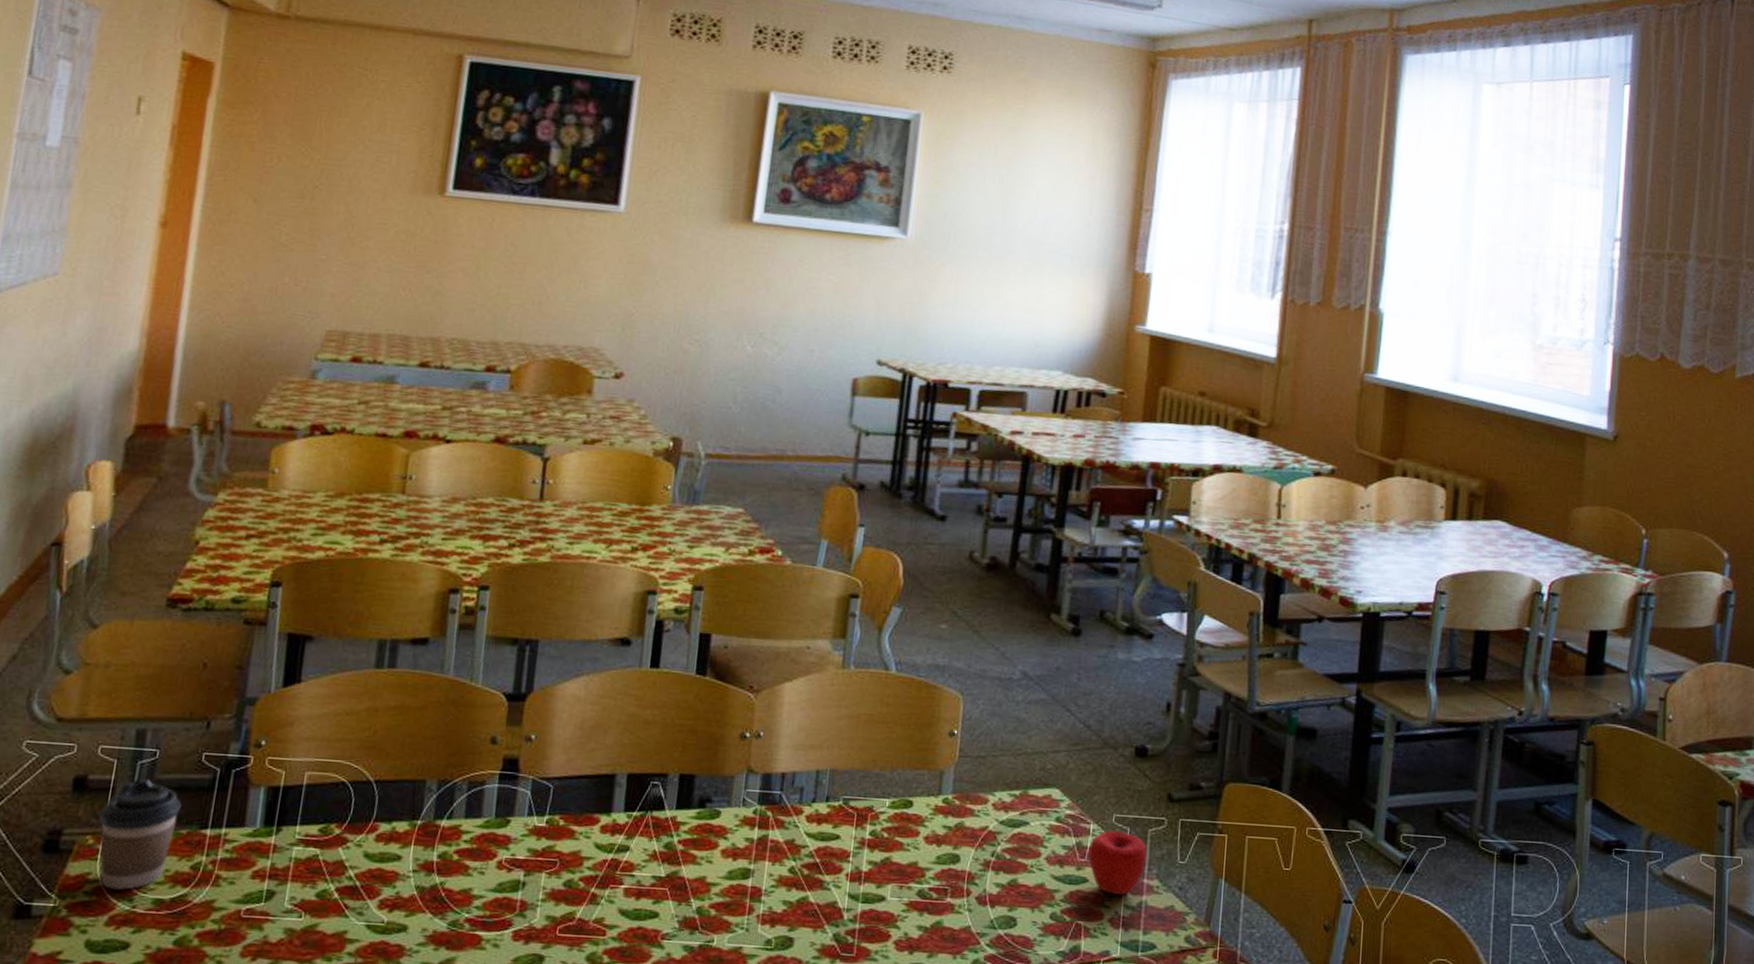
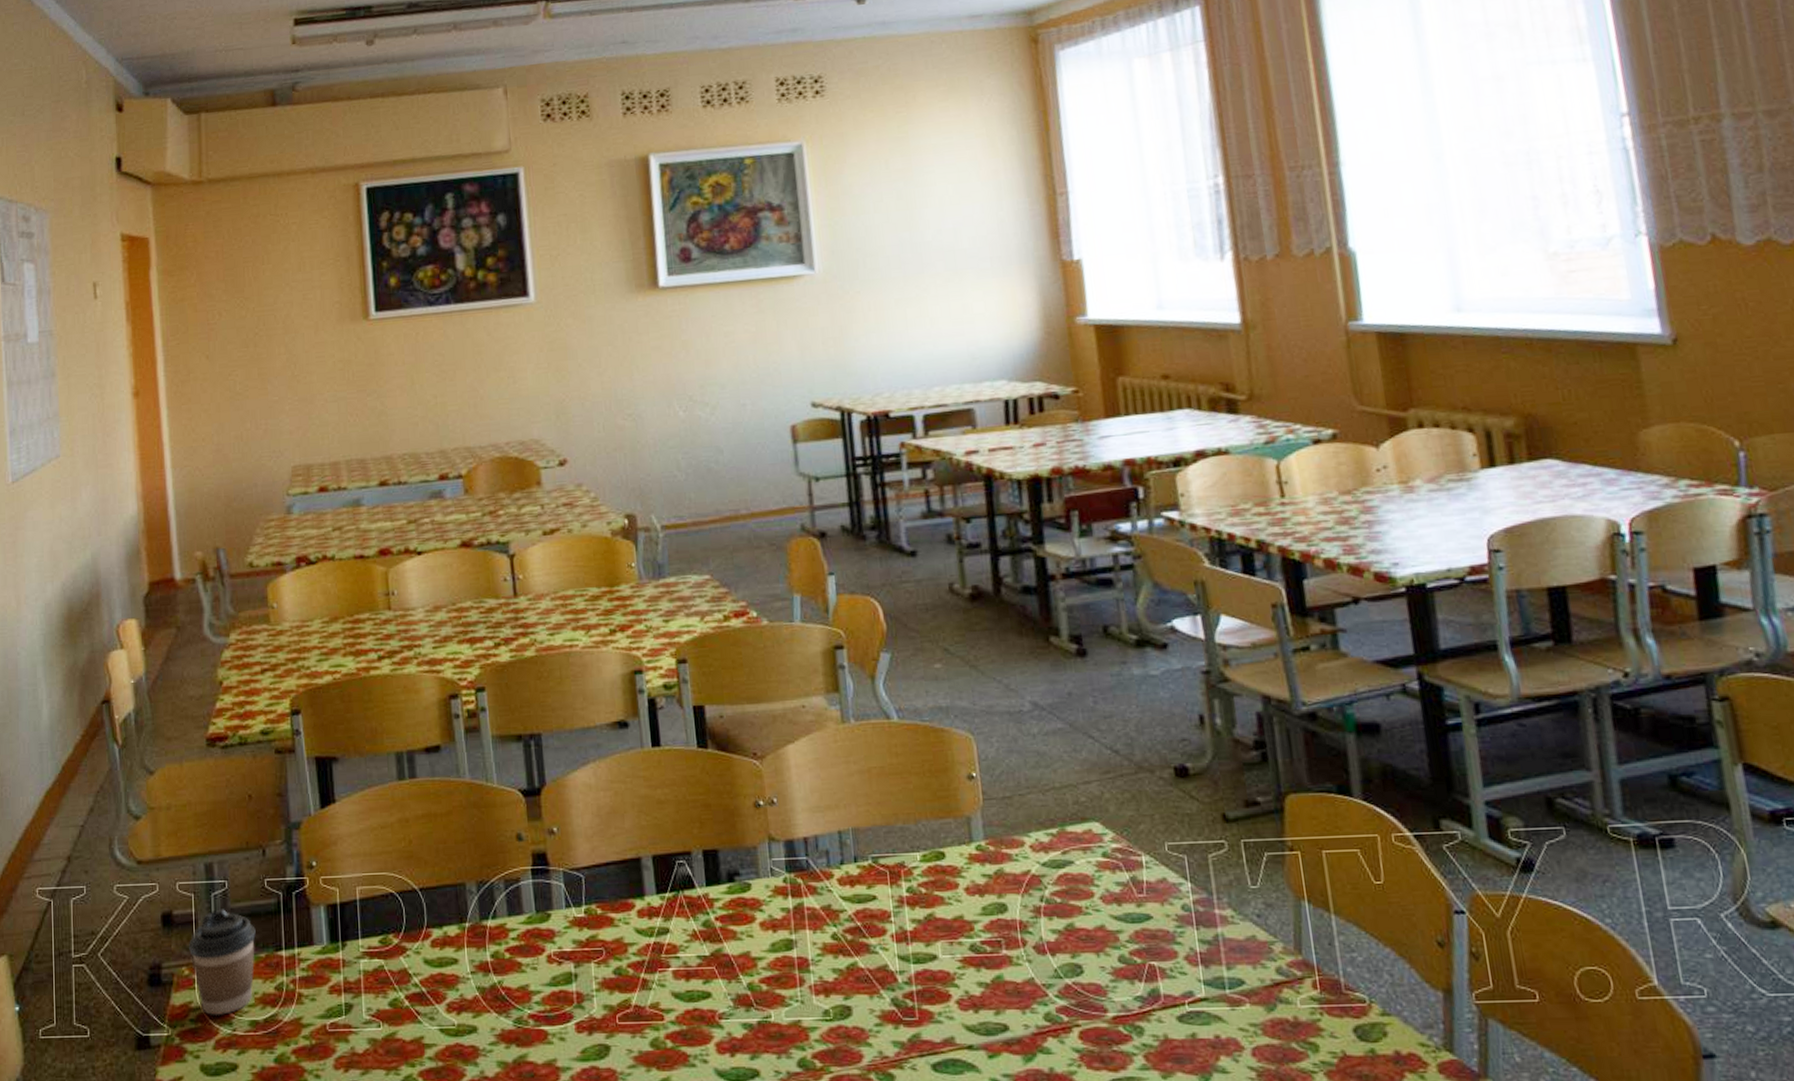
apple: present [1088,831,1148,895] -> none [1145,861,1214,930]

